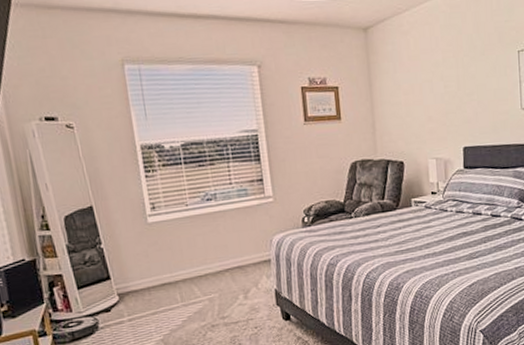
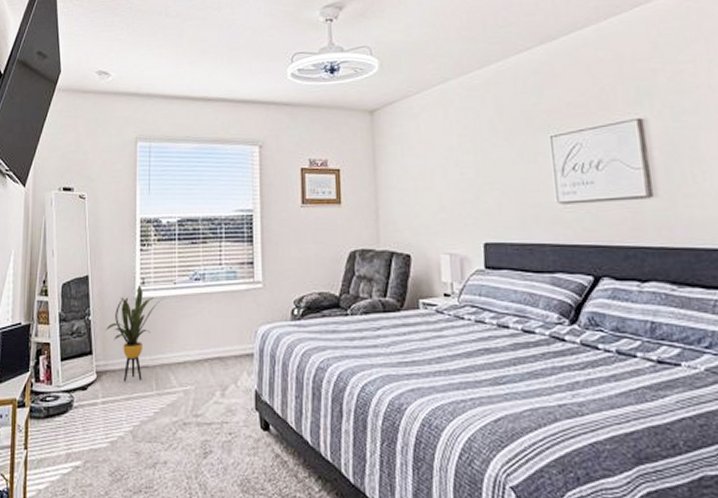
house plant: none [120,210,178,300] -> present [106,285,165,383]

